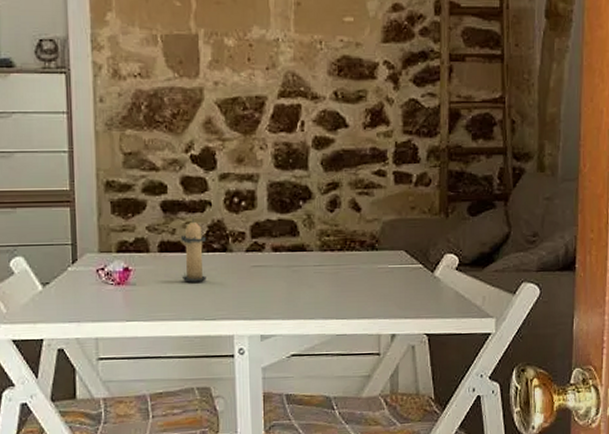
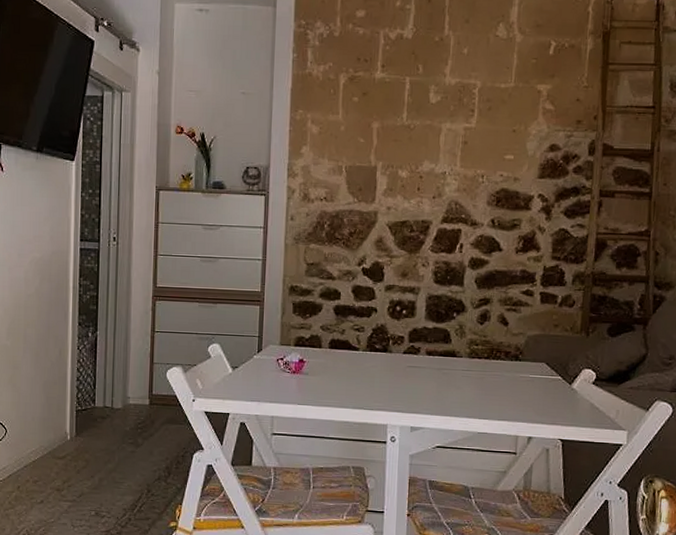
candle: present [180,217,207,283] -> none [346,321,371,377]

